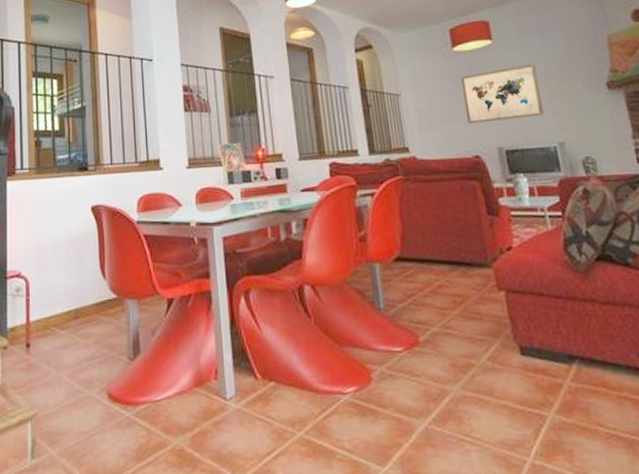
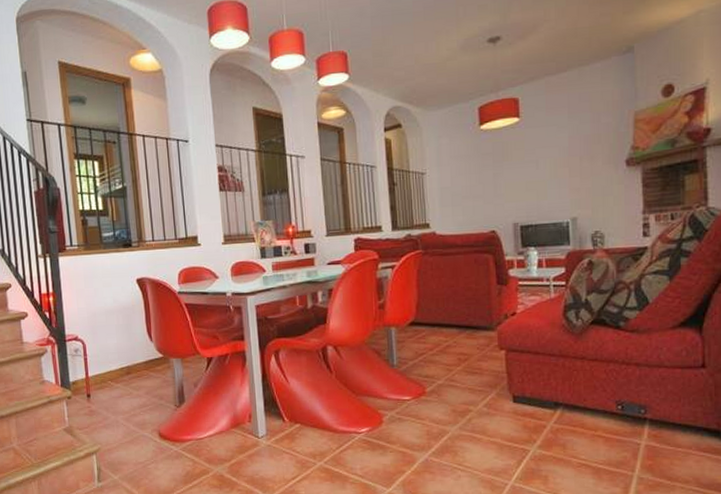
wall art: present [460,63,544,124] -> none [484,141,561,201]

